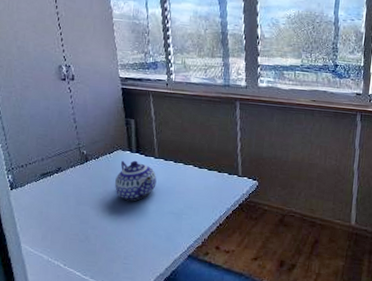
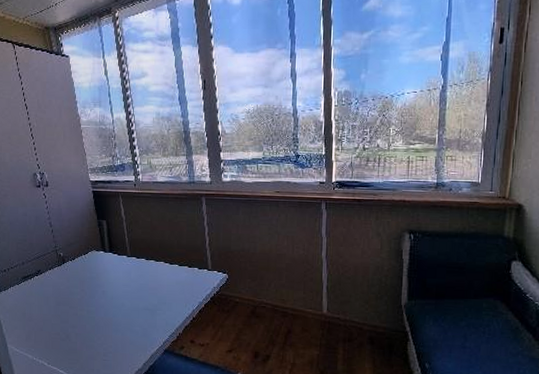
teapot: present [115,160,157,201] -> none [91,259,130,300]

